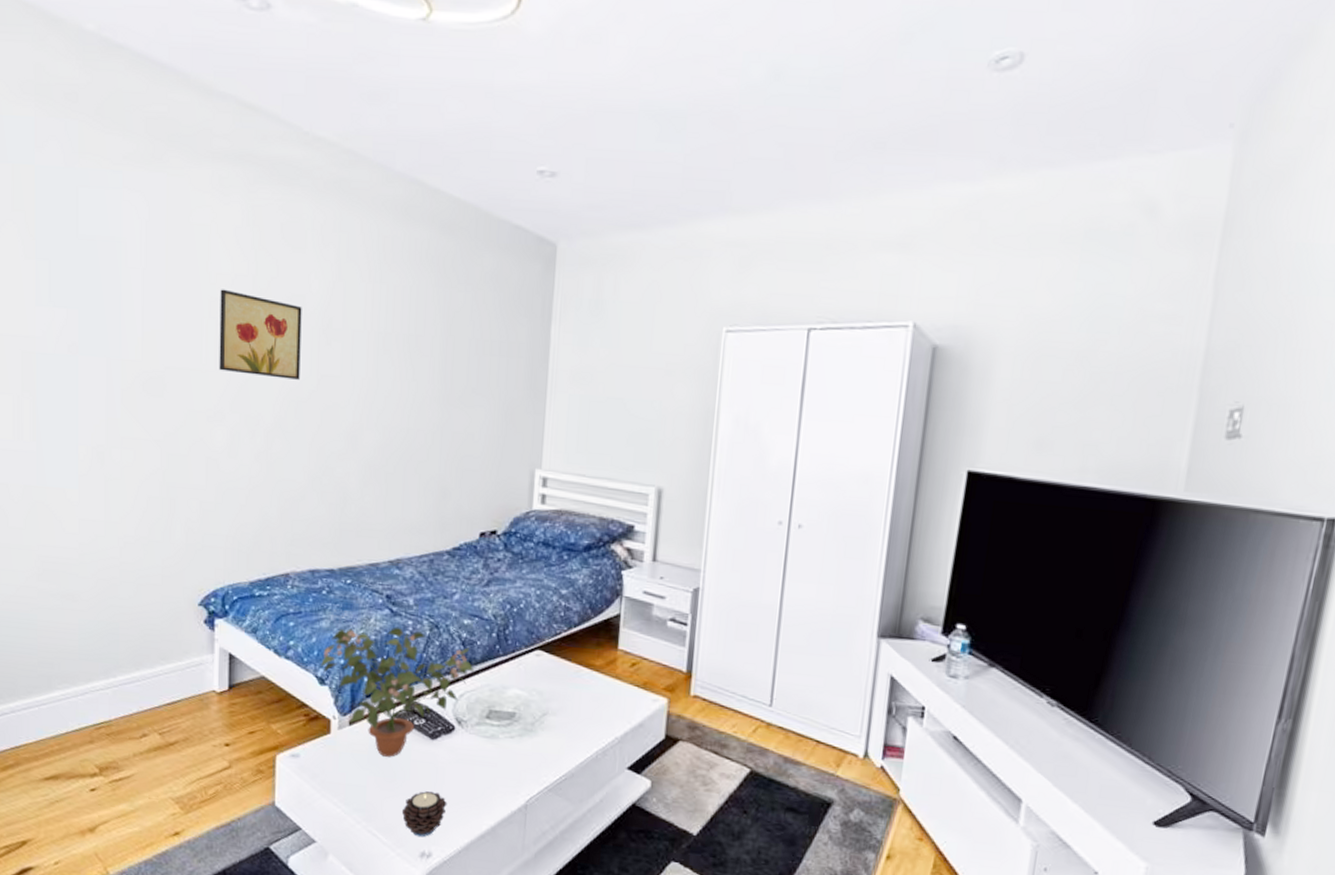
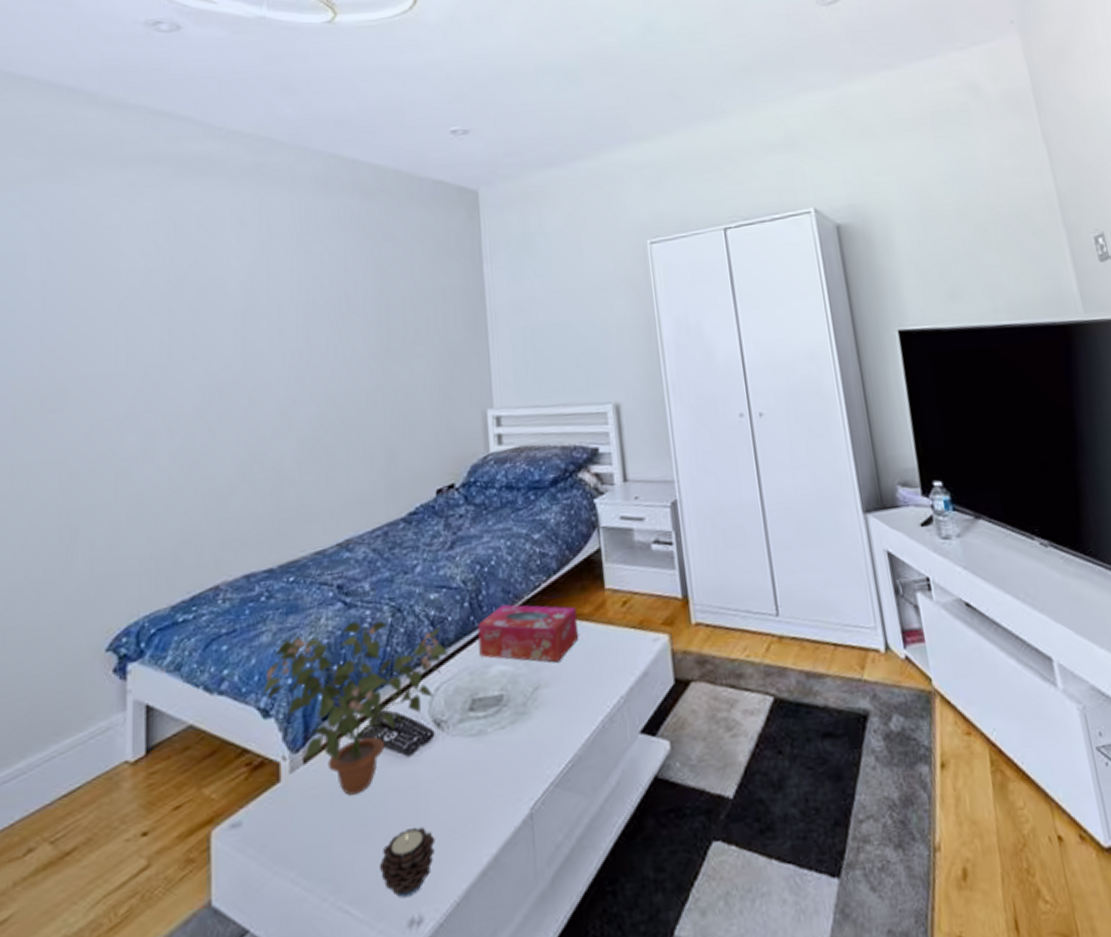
wall art: present [219,289,302,380] -> none [130,285,223,370]
tissue box: none [500,642,590,699] -> present [478,604,579,663]

